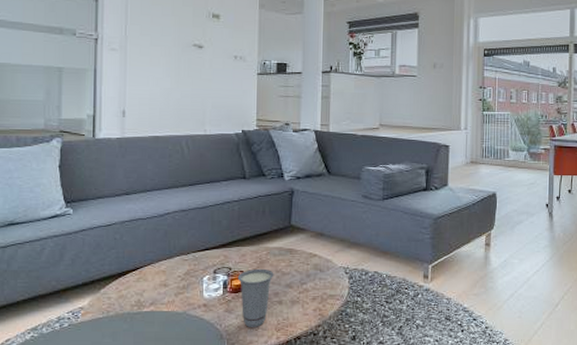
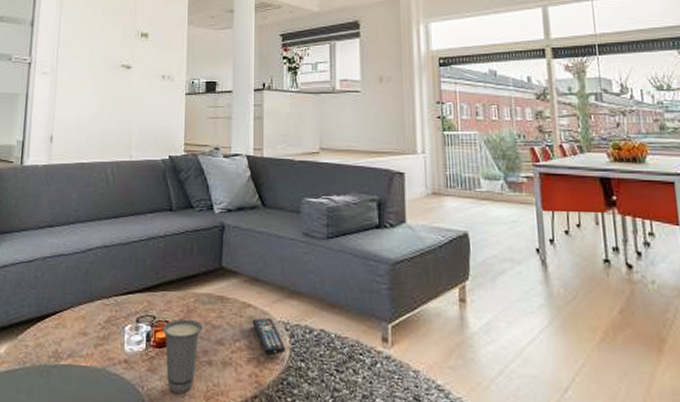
remote control: none [317,265,346,293] -> present [252,318,286,355]

